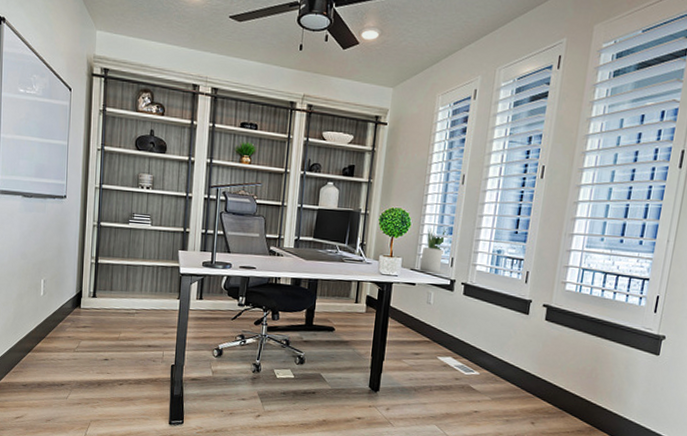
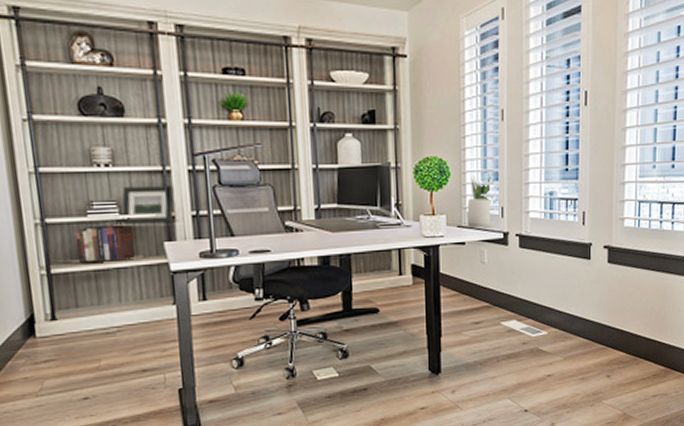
books: none [118,232,159,261] -> present [76,224,135,263]
picture frame: none [152,205,192,237] -> present [122,186,174,224]

